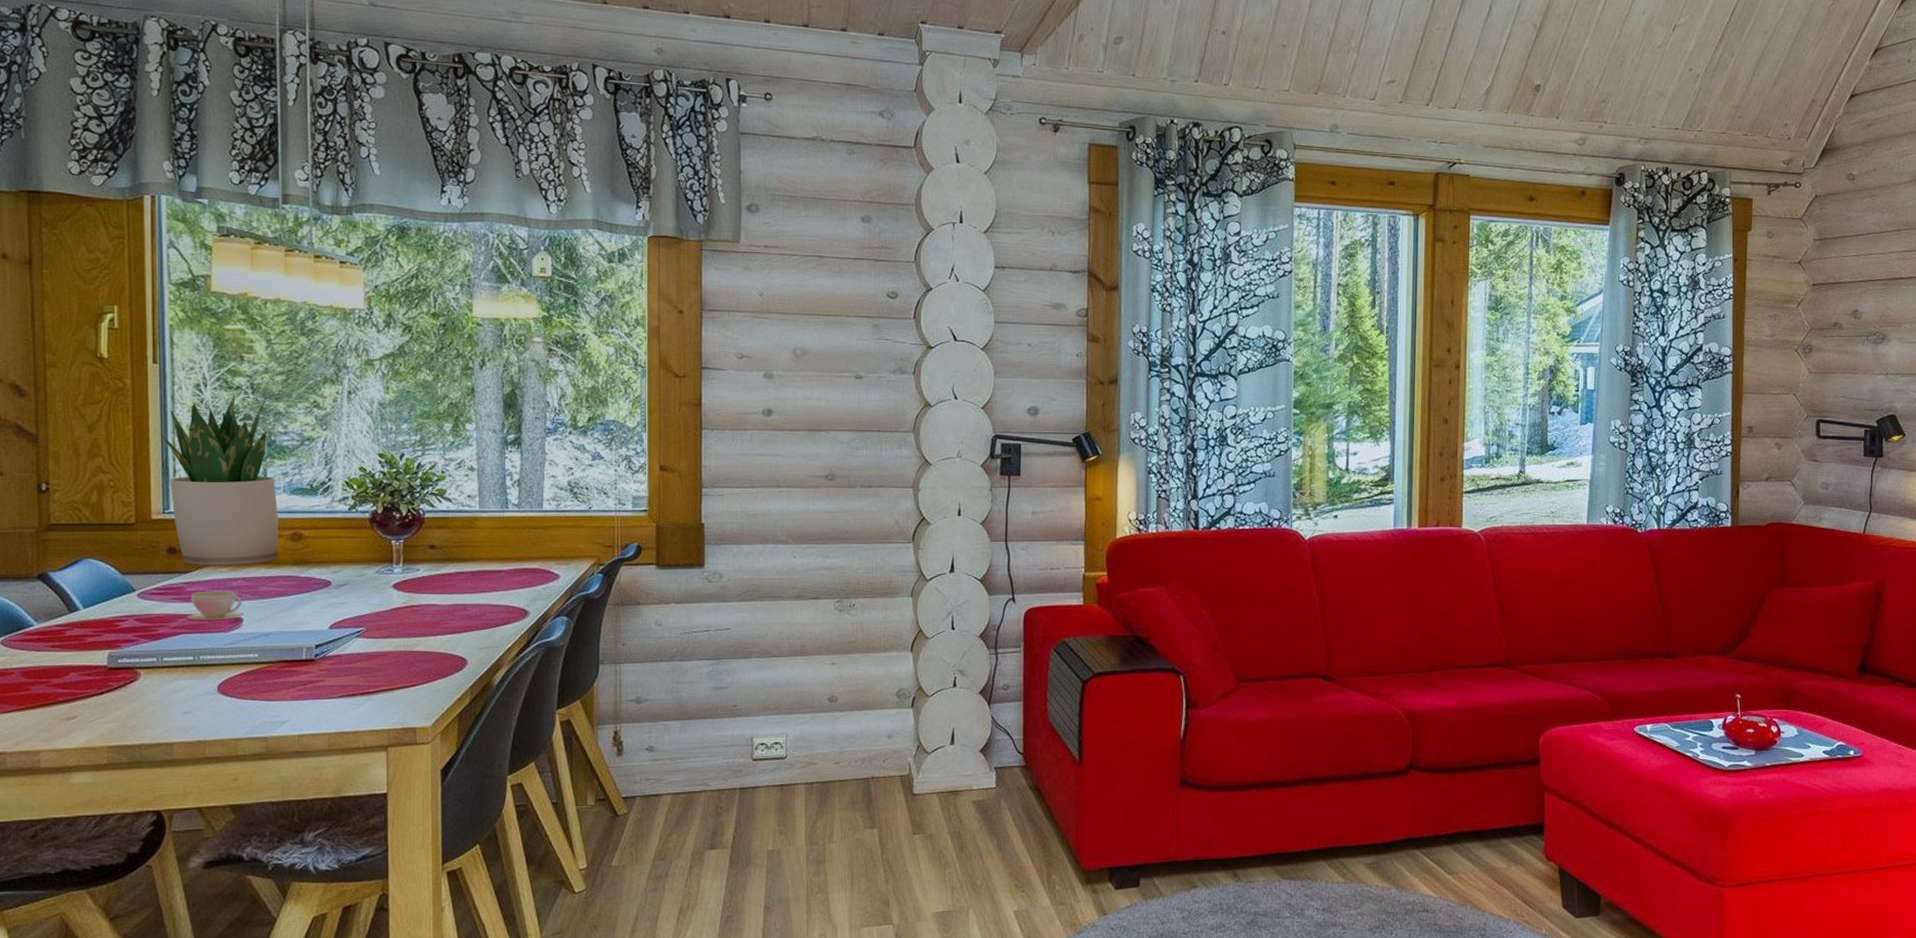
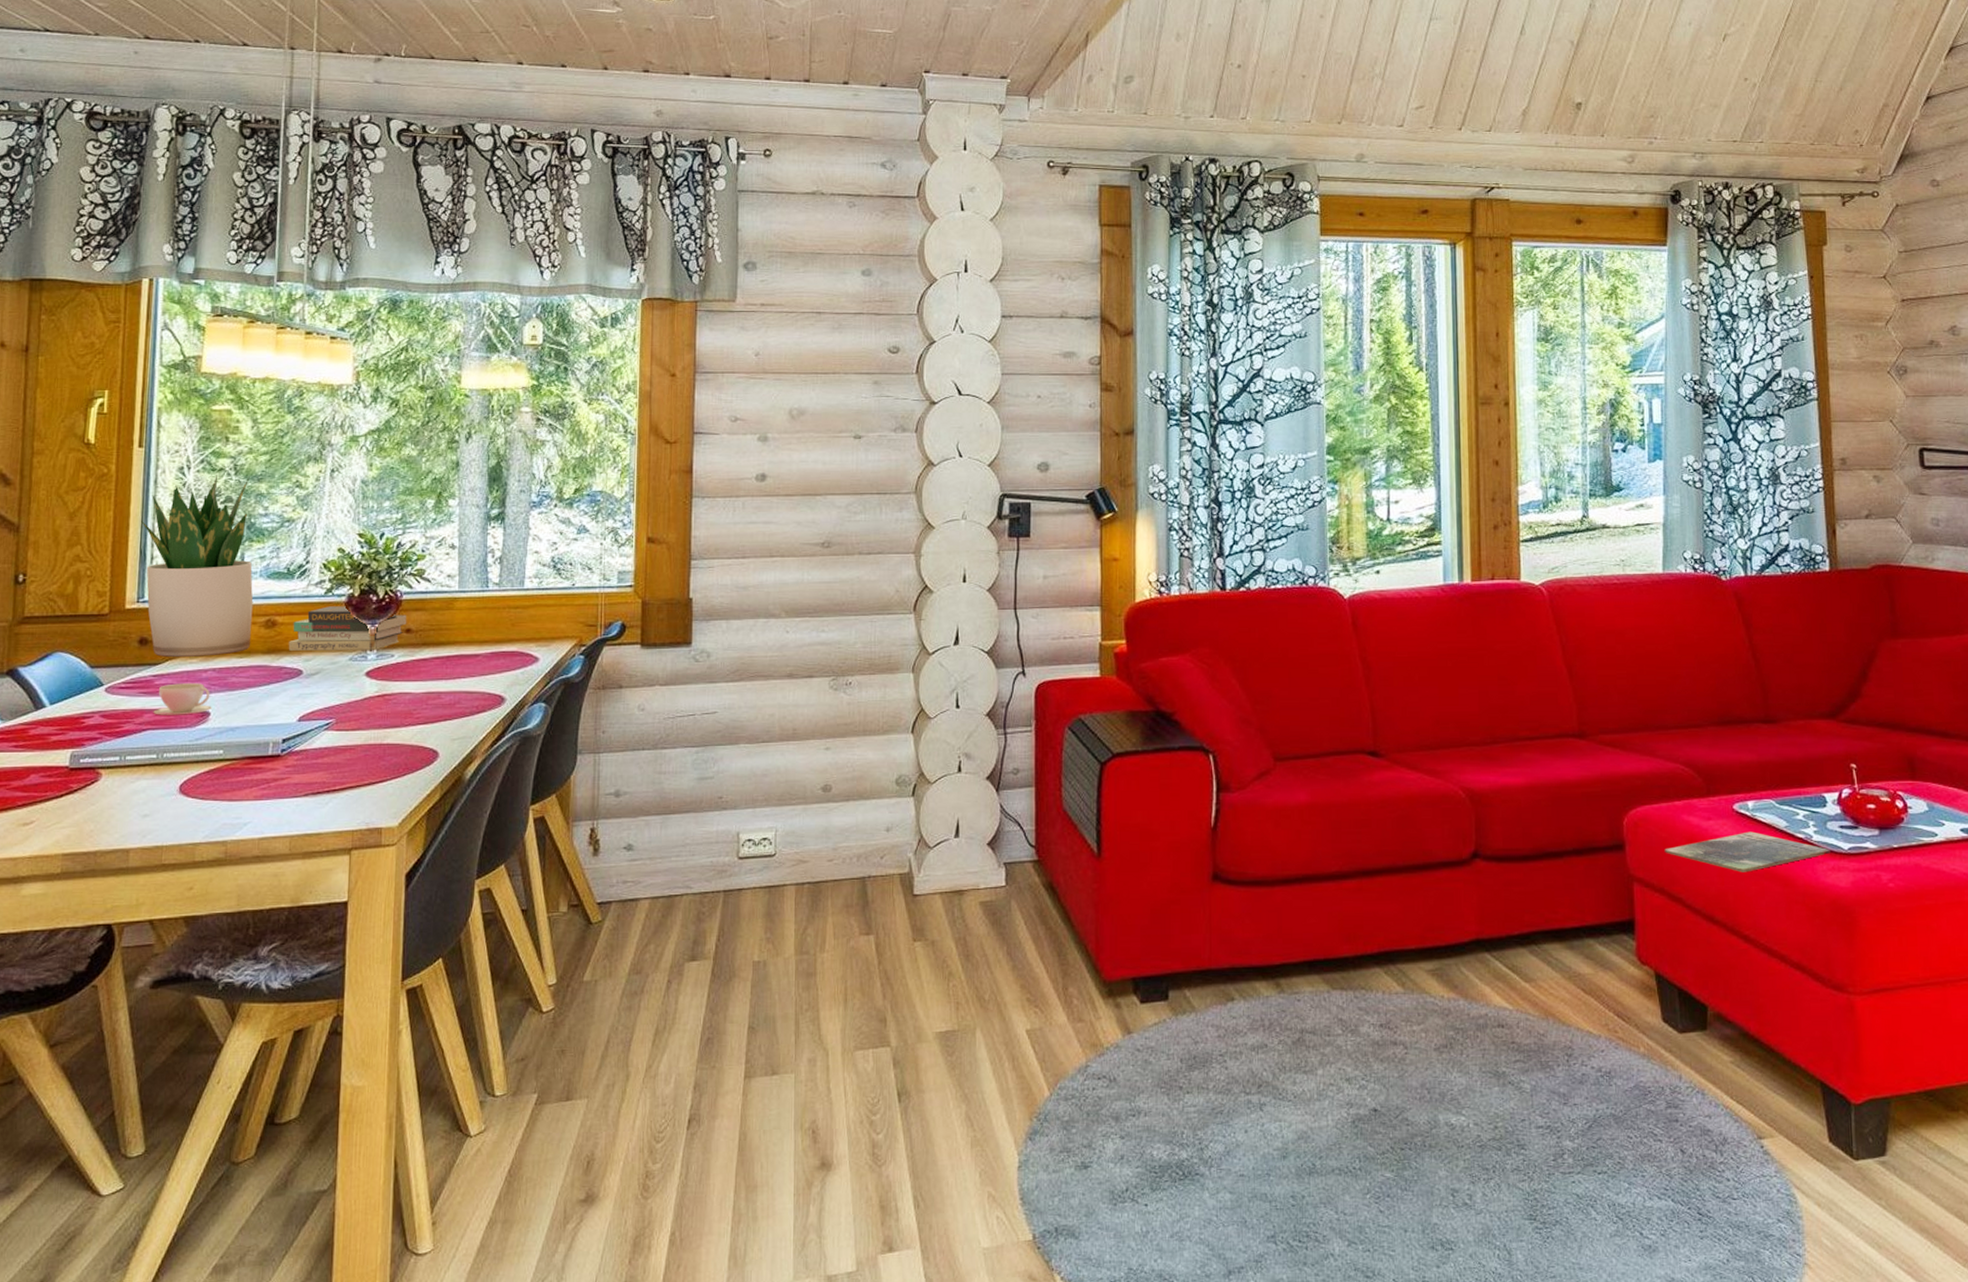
books: none [315,522,431,565] -> present [288,606,407,652]
magazine: none [1573,750,1713,785] -> present [1664,831,1830,872]

